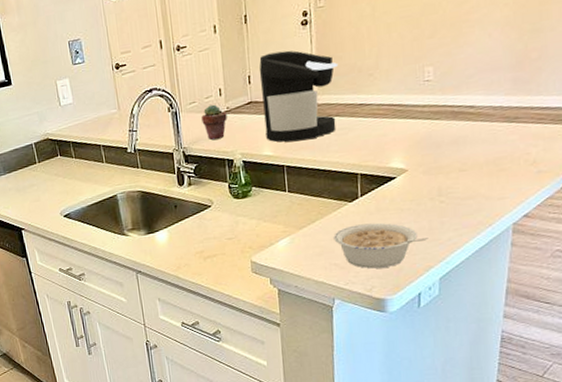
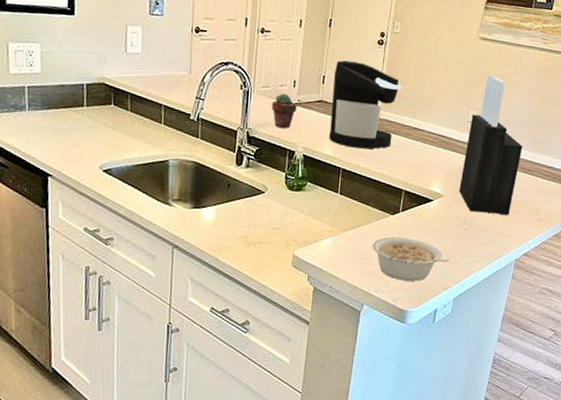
knife block: none [426,20,503,181] -> present [459,75,523,216]

